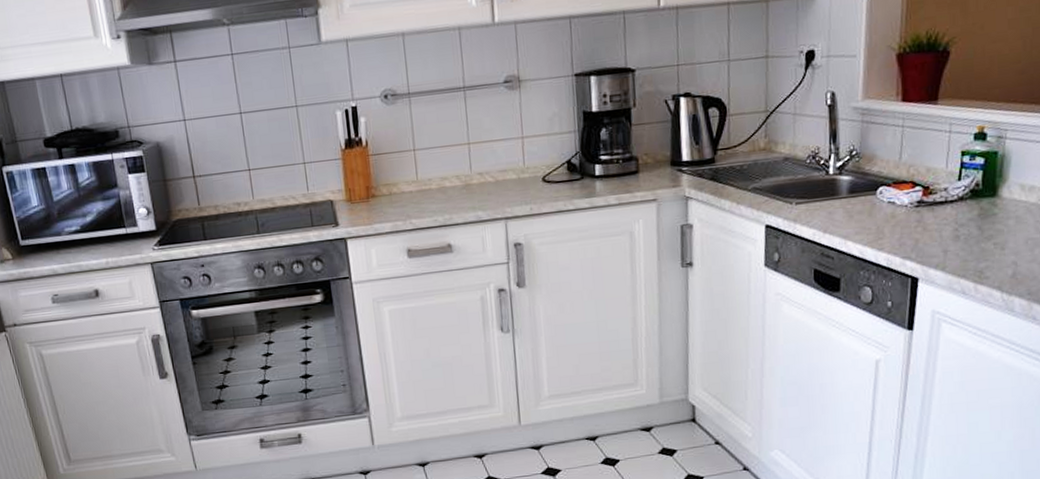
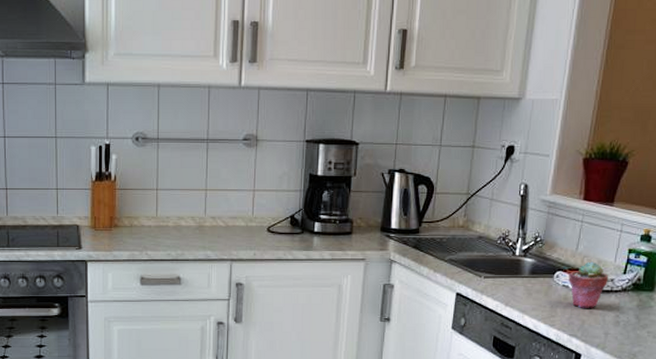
potted succulent: none [894,170,942,226] -> present [568,261,609,308]

